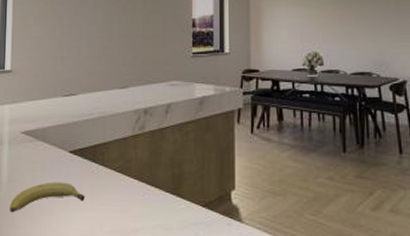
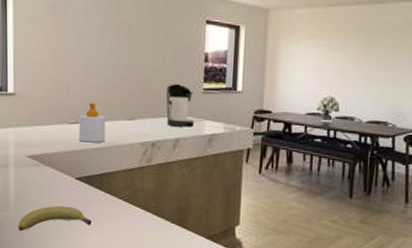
soap bottle: none [73,74,99,114] -> present [79,103,106,143]
coffee maker: none [156,50,185,92] -> present [165,84,194,127]

